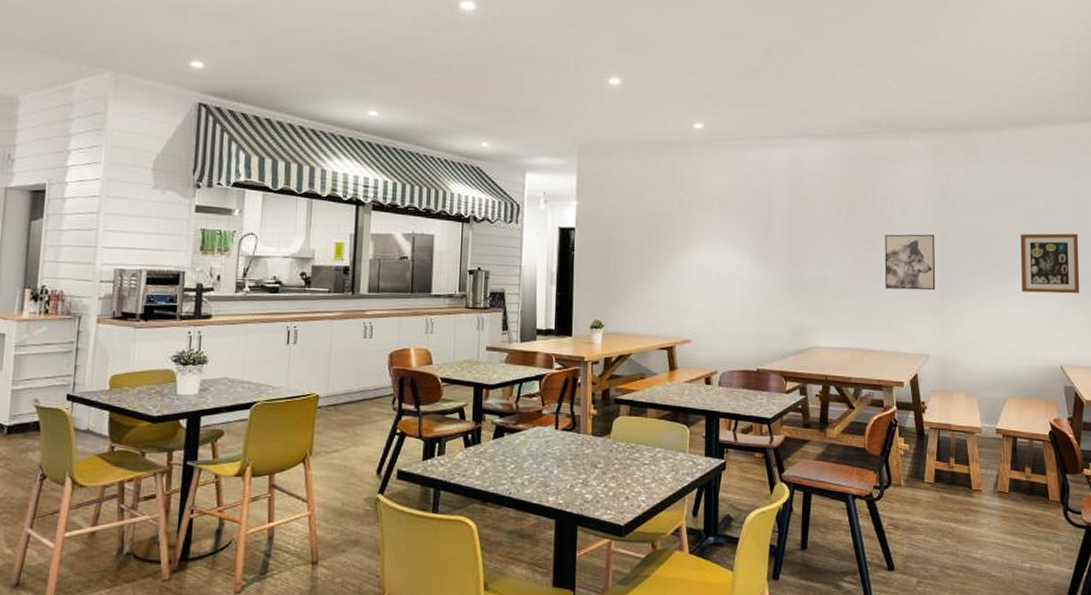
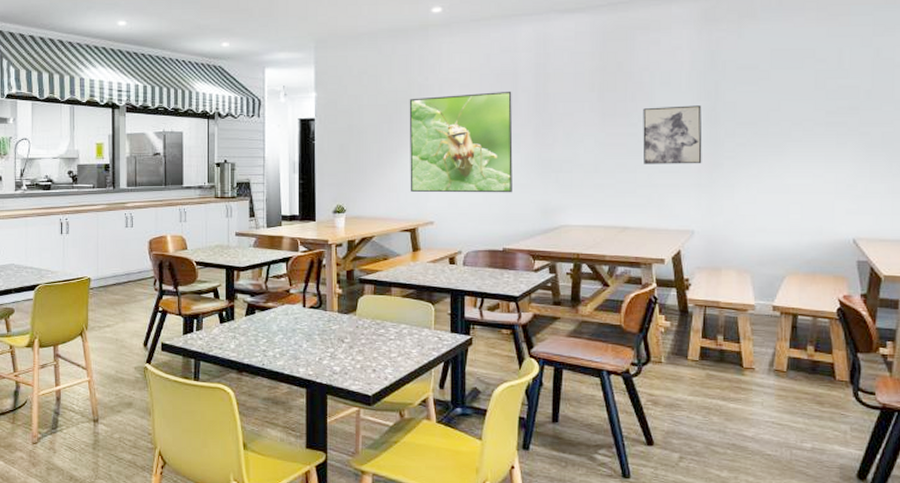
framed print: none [668,210,768,313] -> present [409,91,513,193]
wall art: present [1020,233,1080,294] -> none [805,95,880,162]

